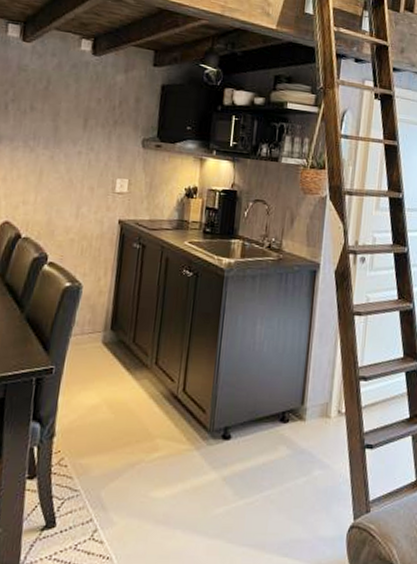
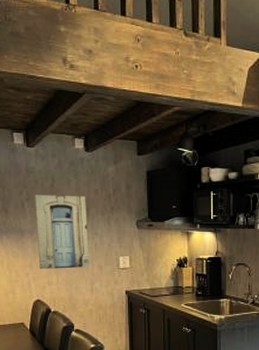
wall art: none [15,96,86,188] -> present [34,195,90,270]

